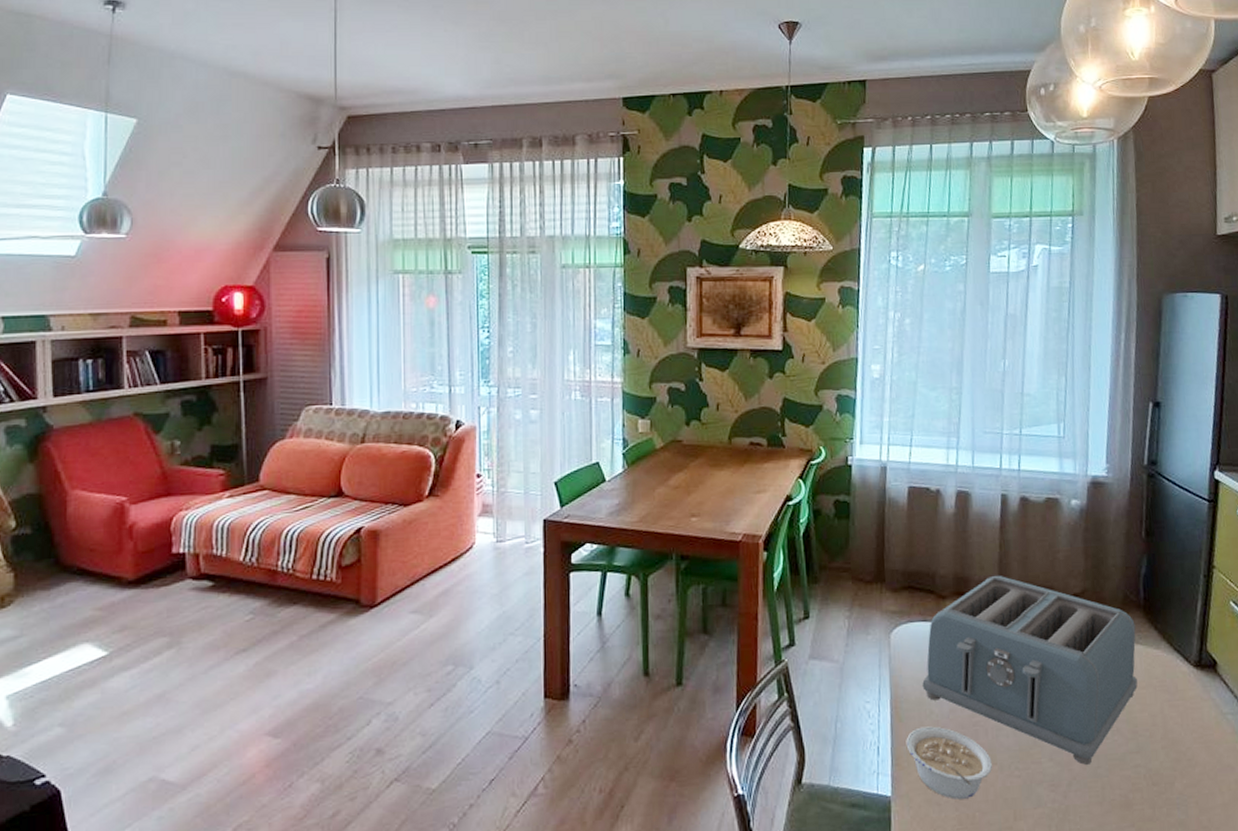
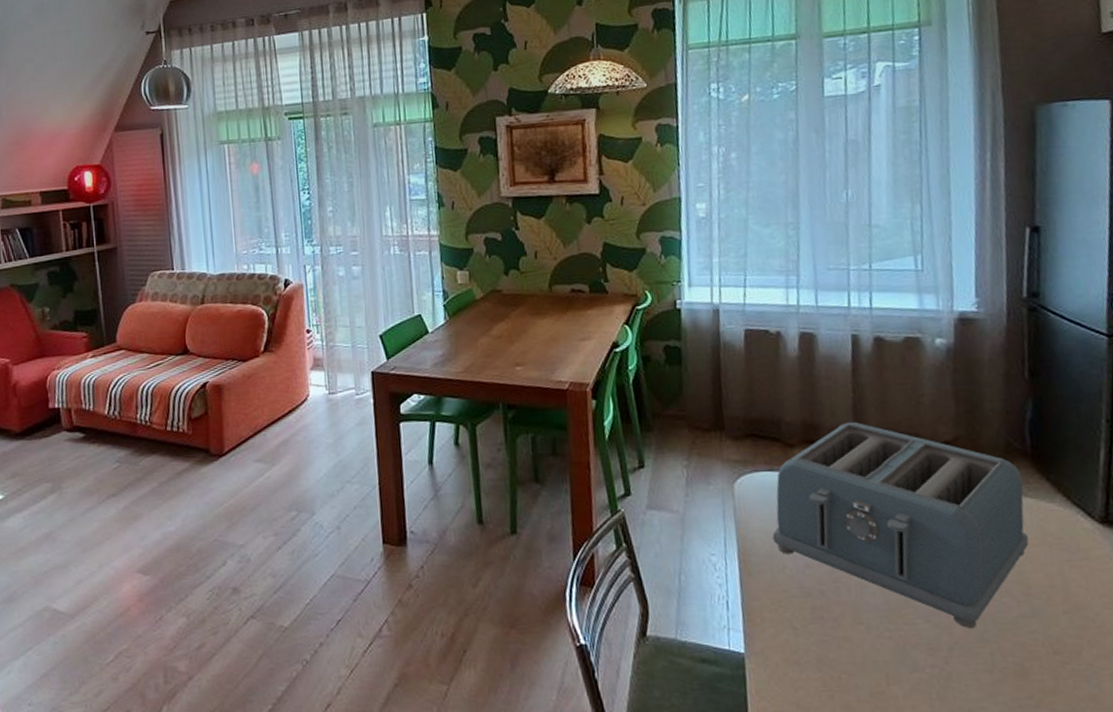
legume: present [906,726,992,800] -> none [757,581,858,661]

